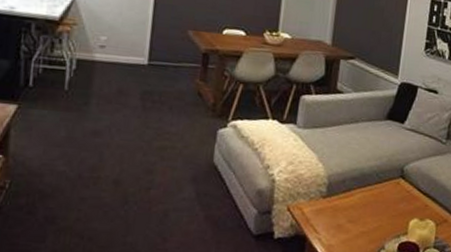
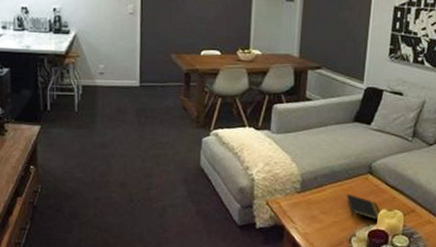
notepad: none [376,199,412,231] -> present [347,193,381,220]

